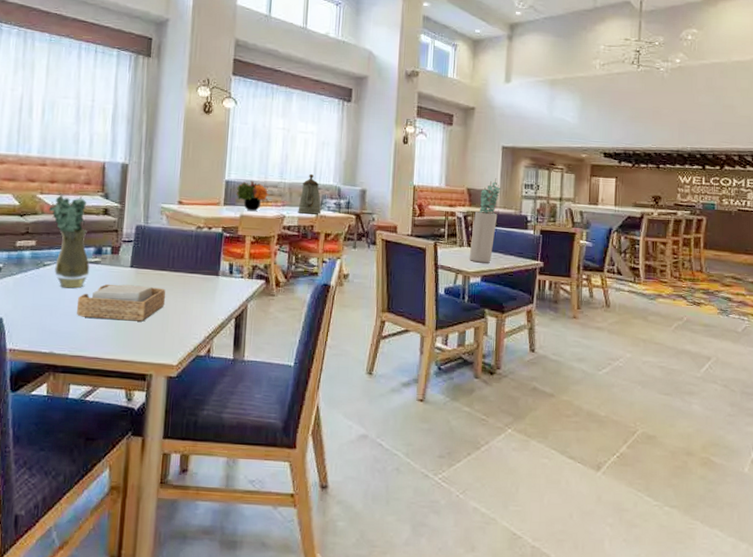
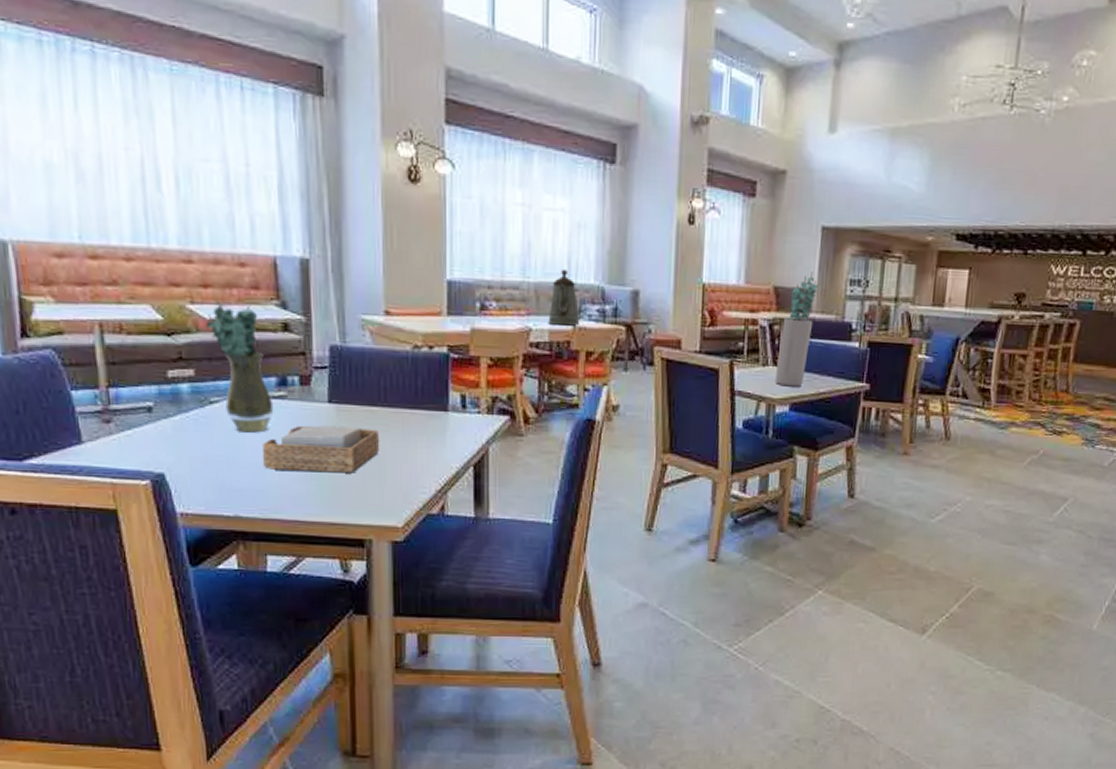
flower arrangement: present [236,181,269,212] -> none [463,280,508,324]

